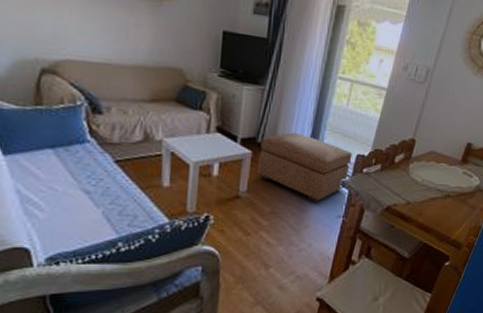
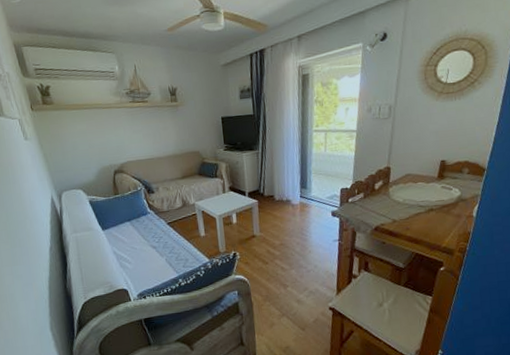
ottoman: present [257,132,352,203] -> none [263,180,337,233]

